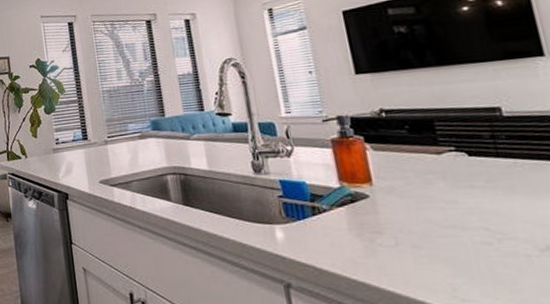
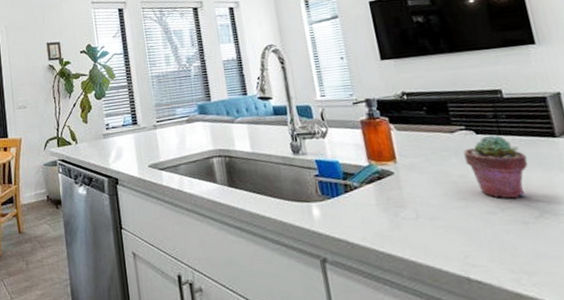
potted succulent: none [453,157,533,229] -> present [463,135,529,199]

